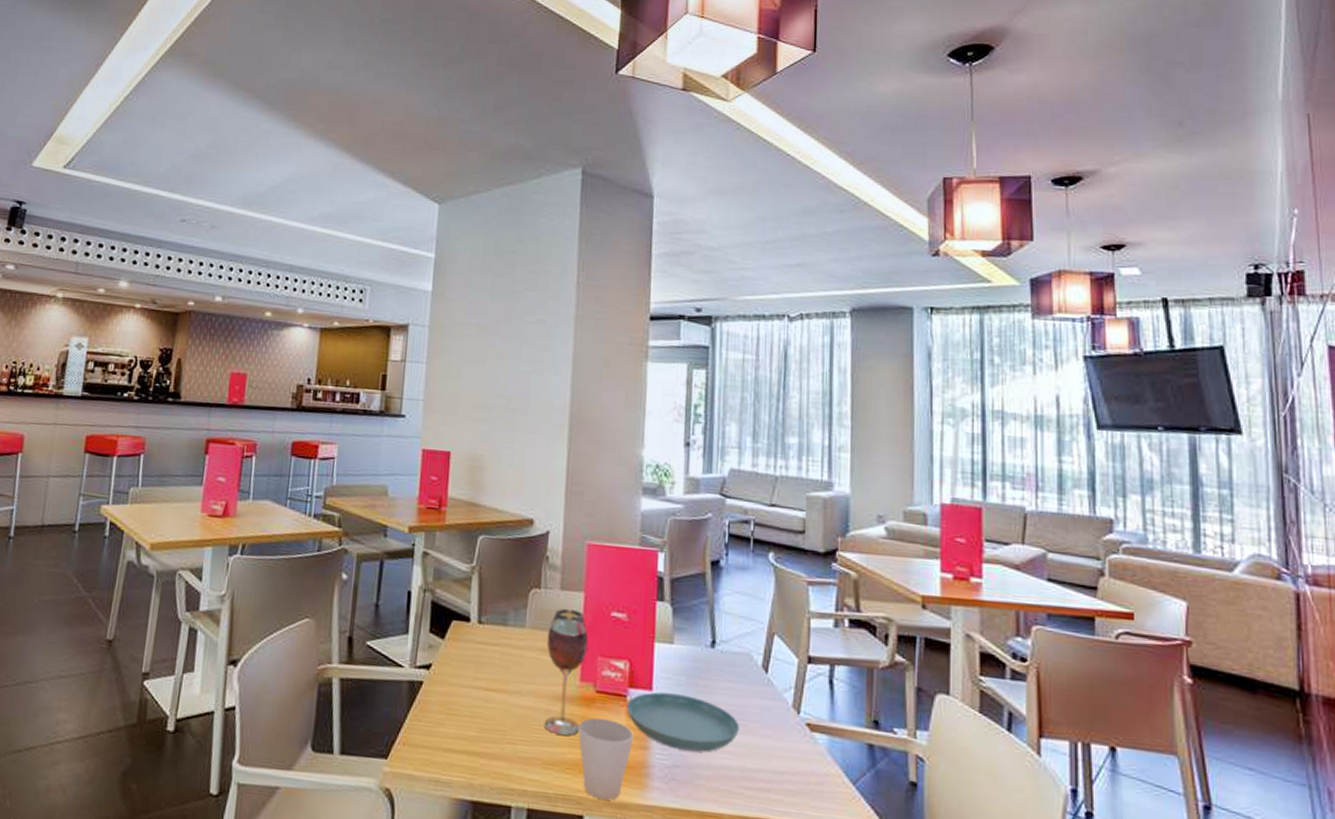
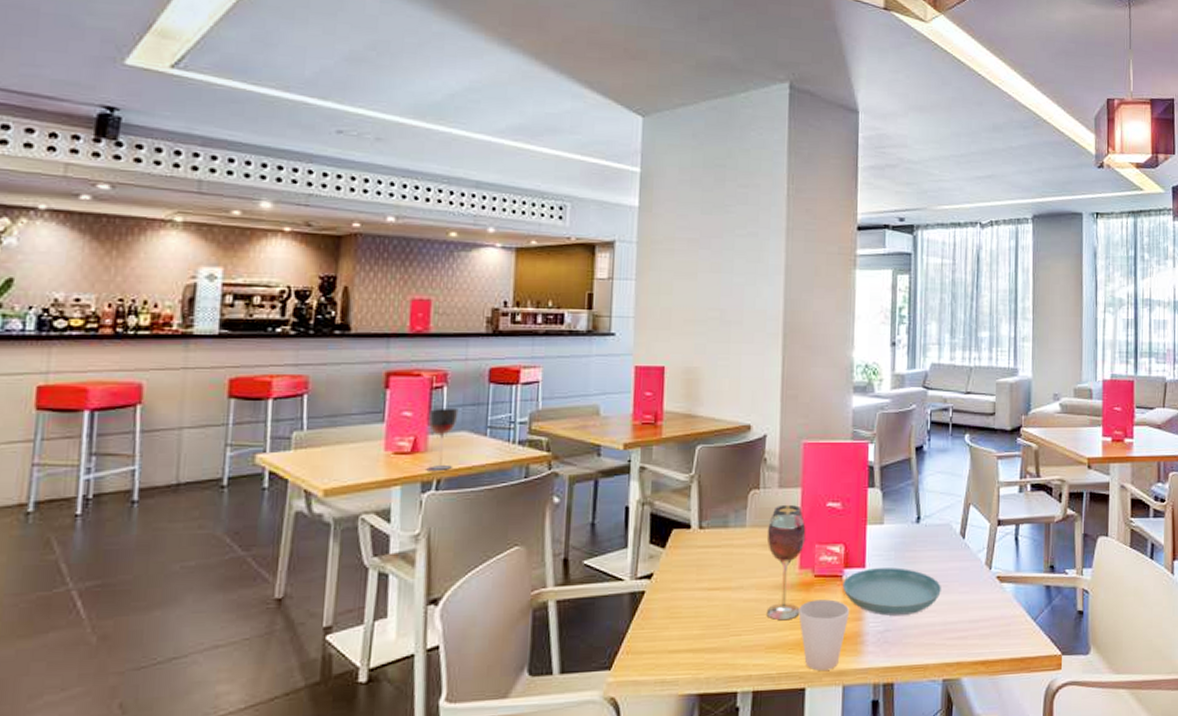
wineglass: none [234,476,264,536] -> present [426,407,459,470]

